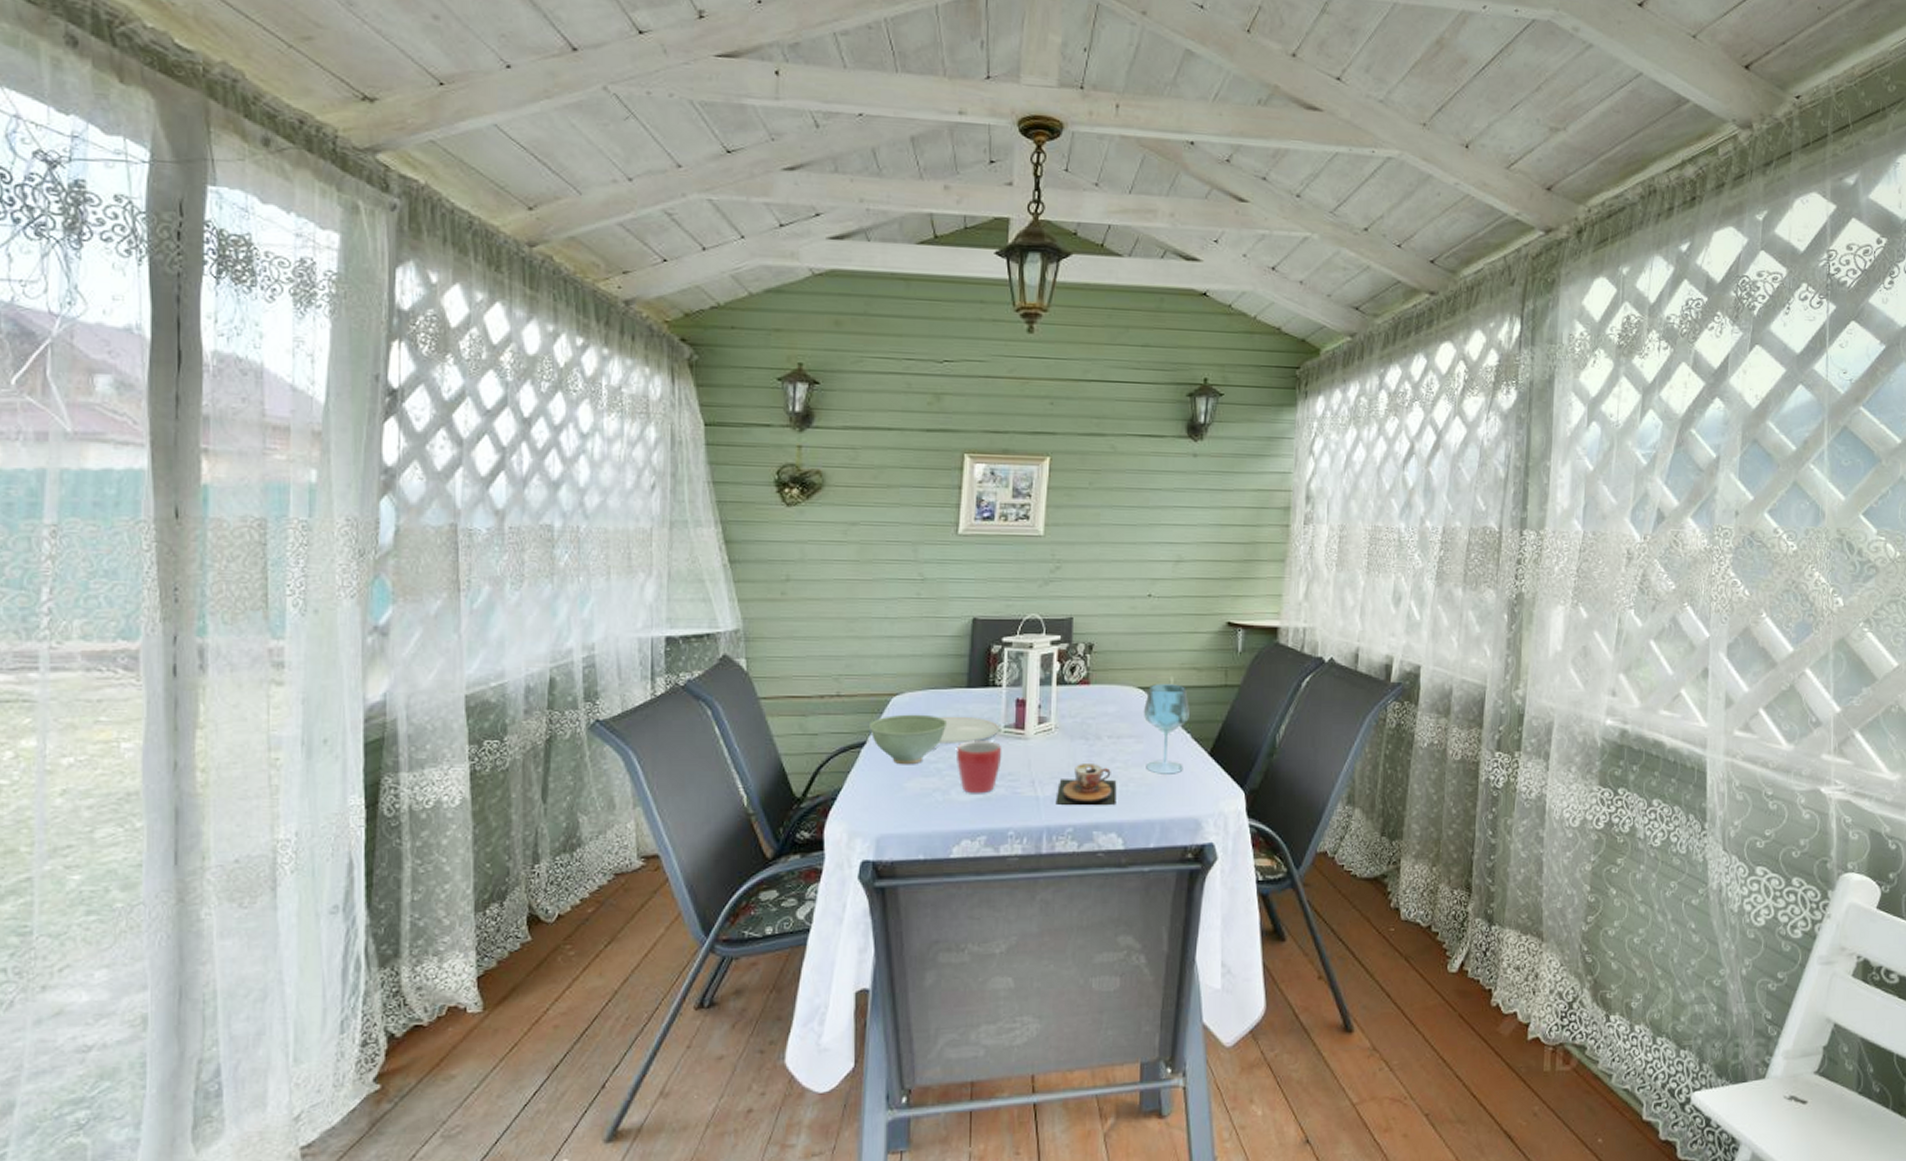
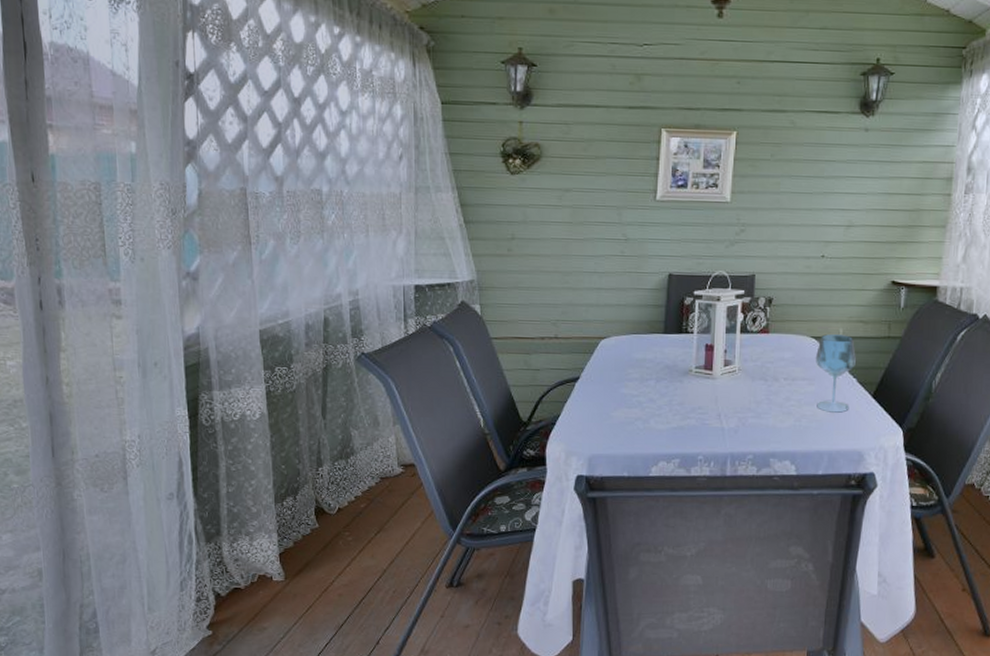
bowl: present [868,714,948,765] -> none [581,355,648,398]
plate: present [938,716,1000,744] -> none [639,357,691,381]
mug: present [957,741,1002,794] -> none [655,379,694,424]
teacup: present [1055,764,1117,806] -> none [738,401,791,438]

